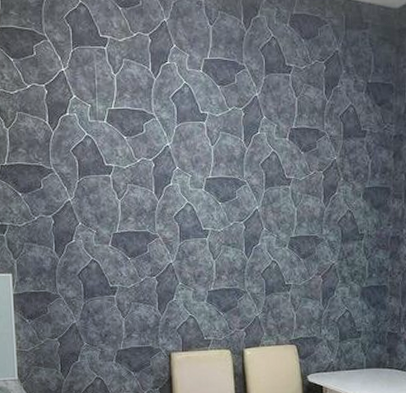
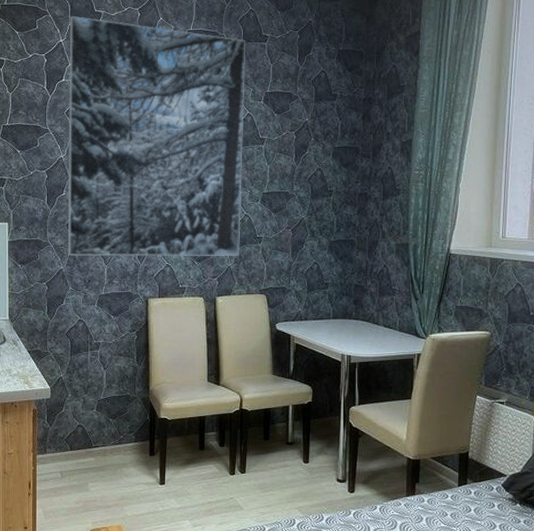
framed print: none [71,41,269,309] -> present [67,15,245,257]

